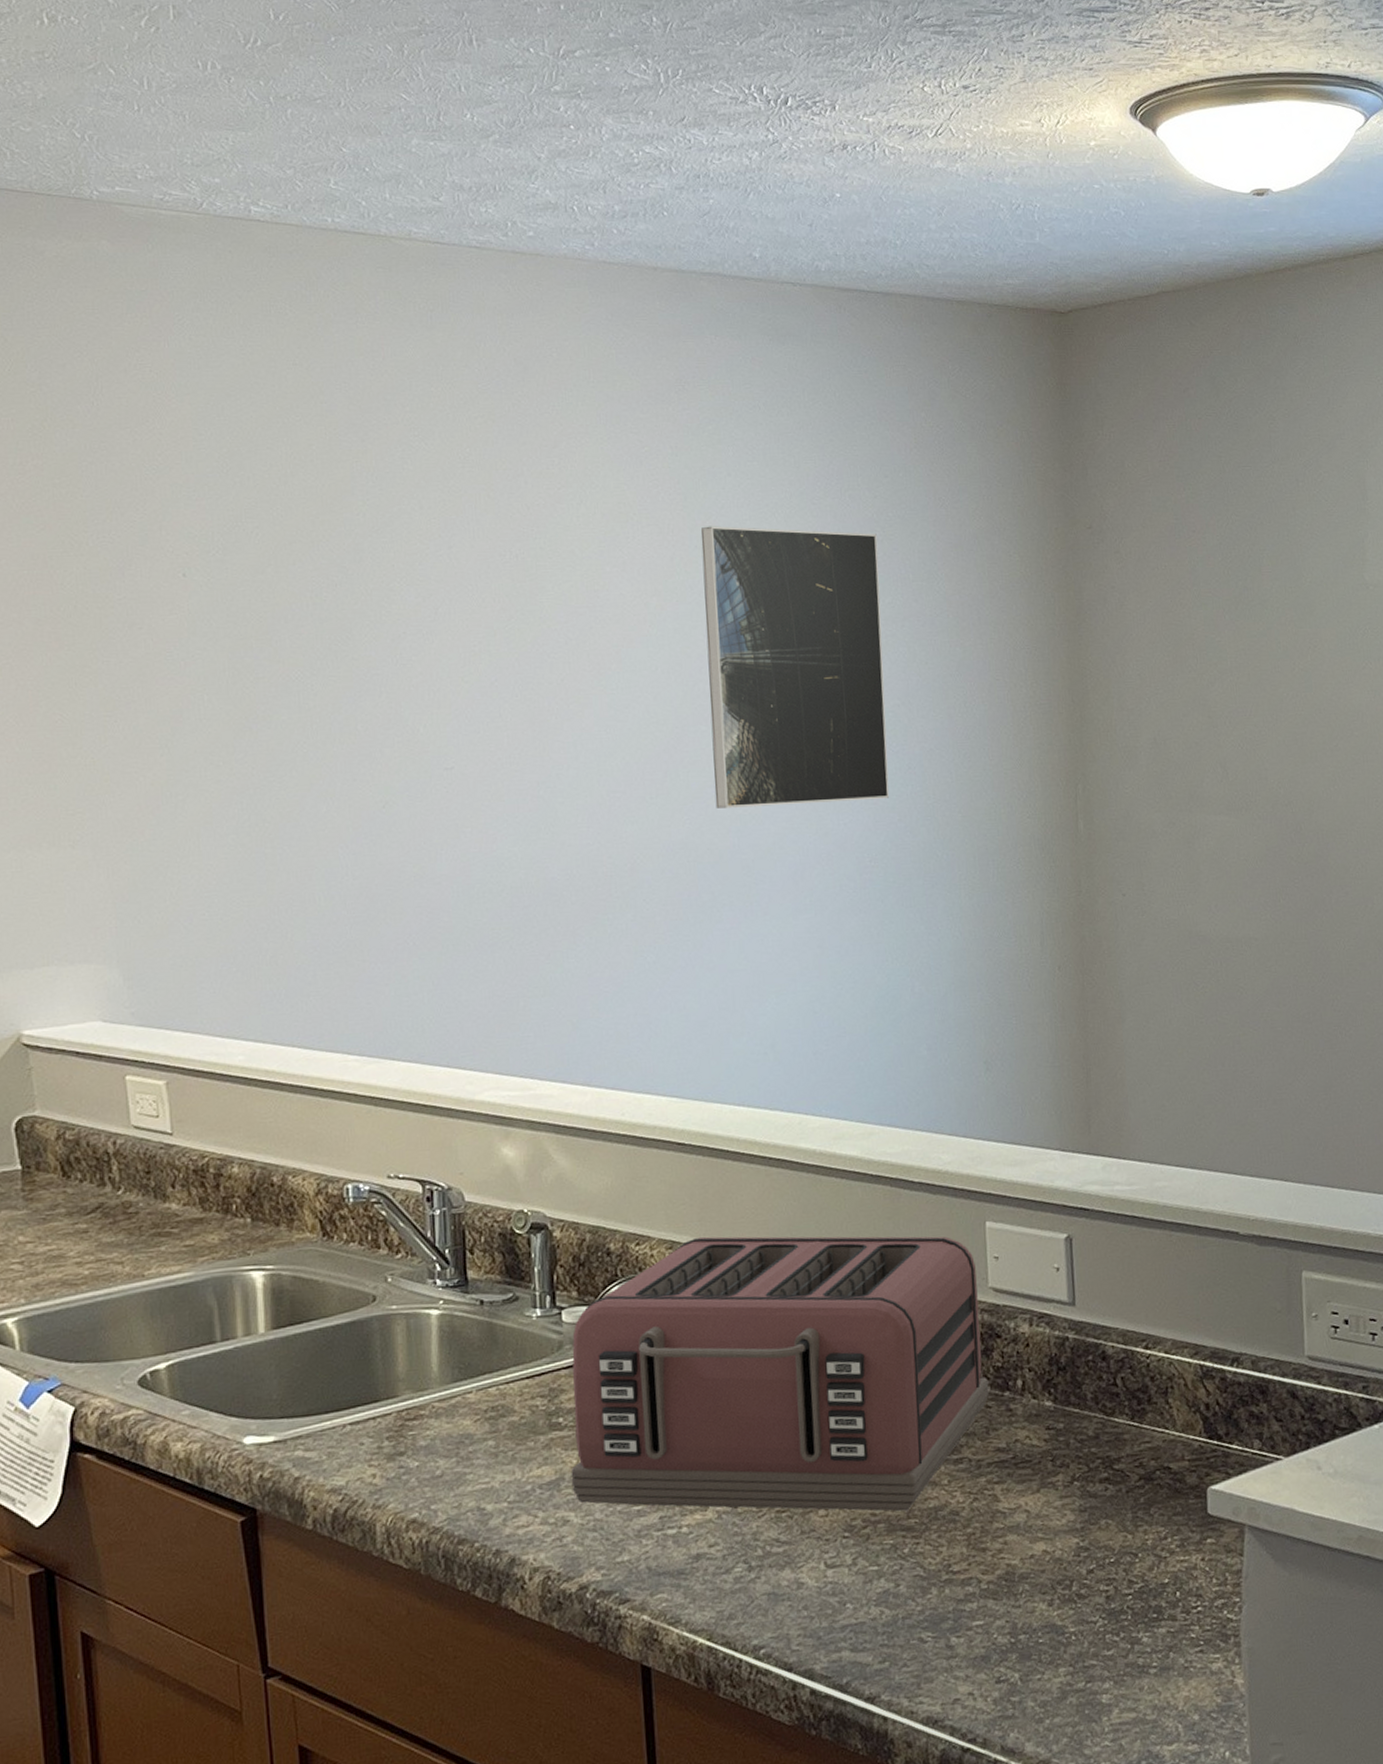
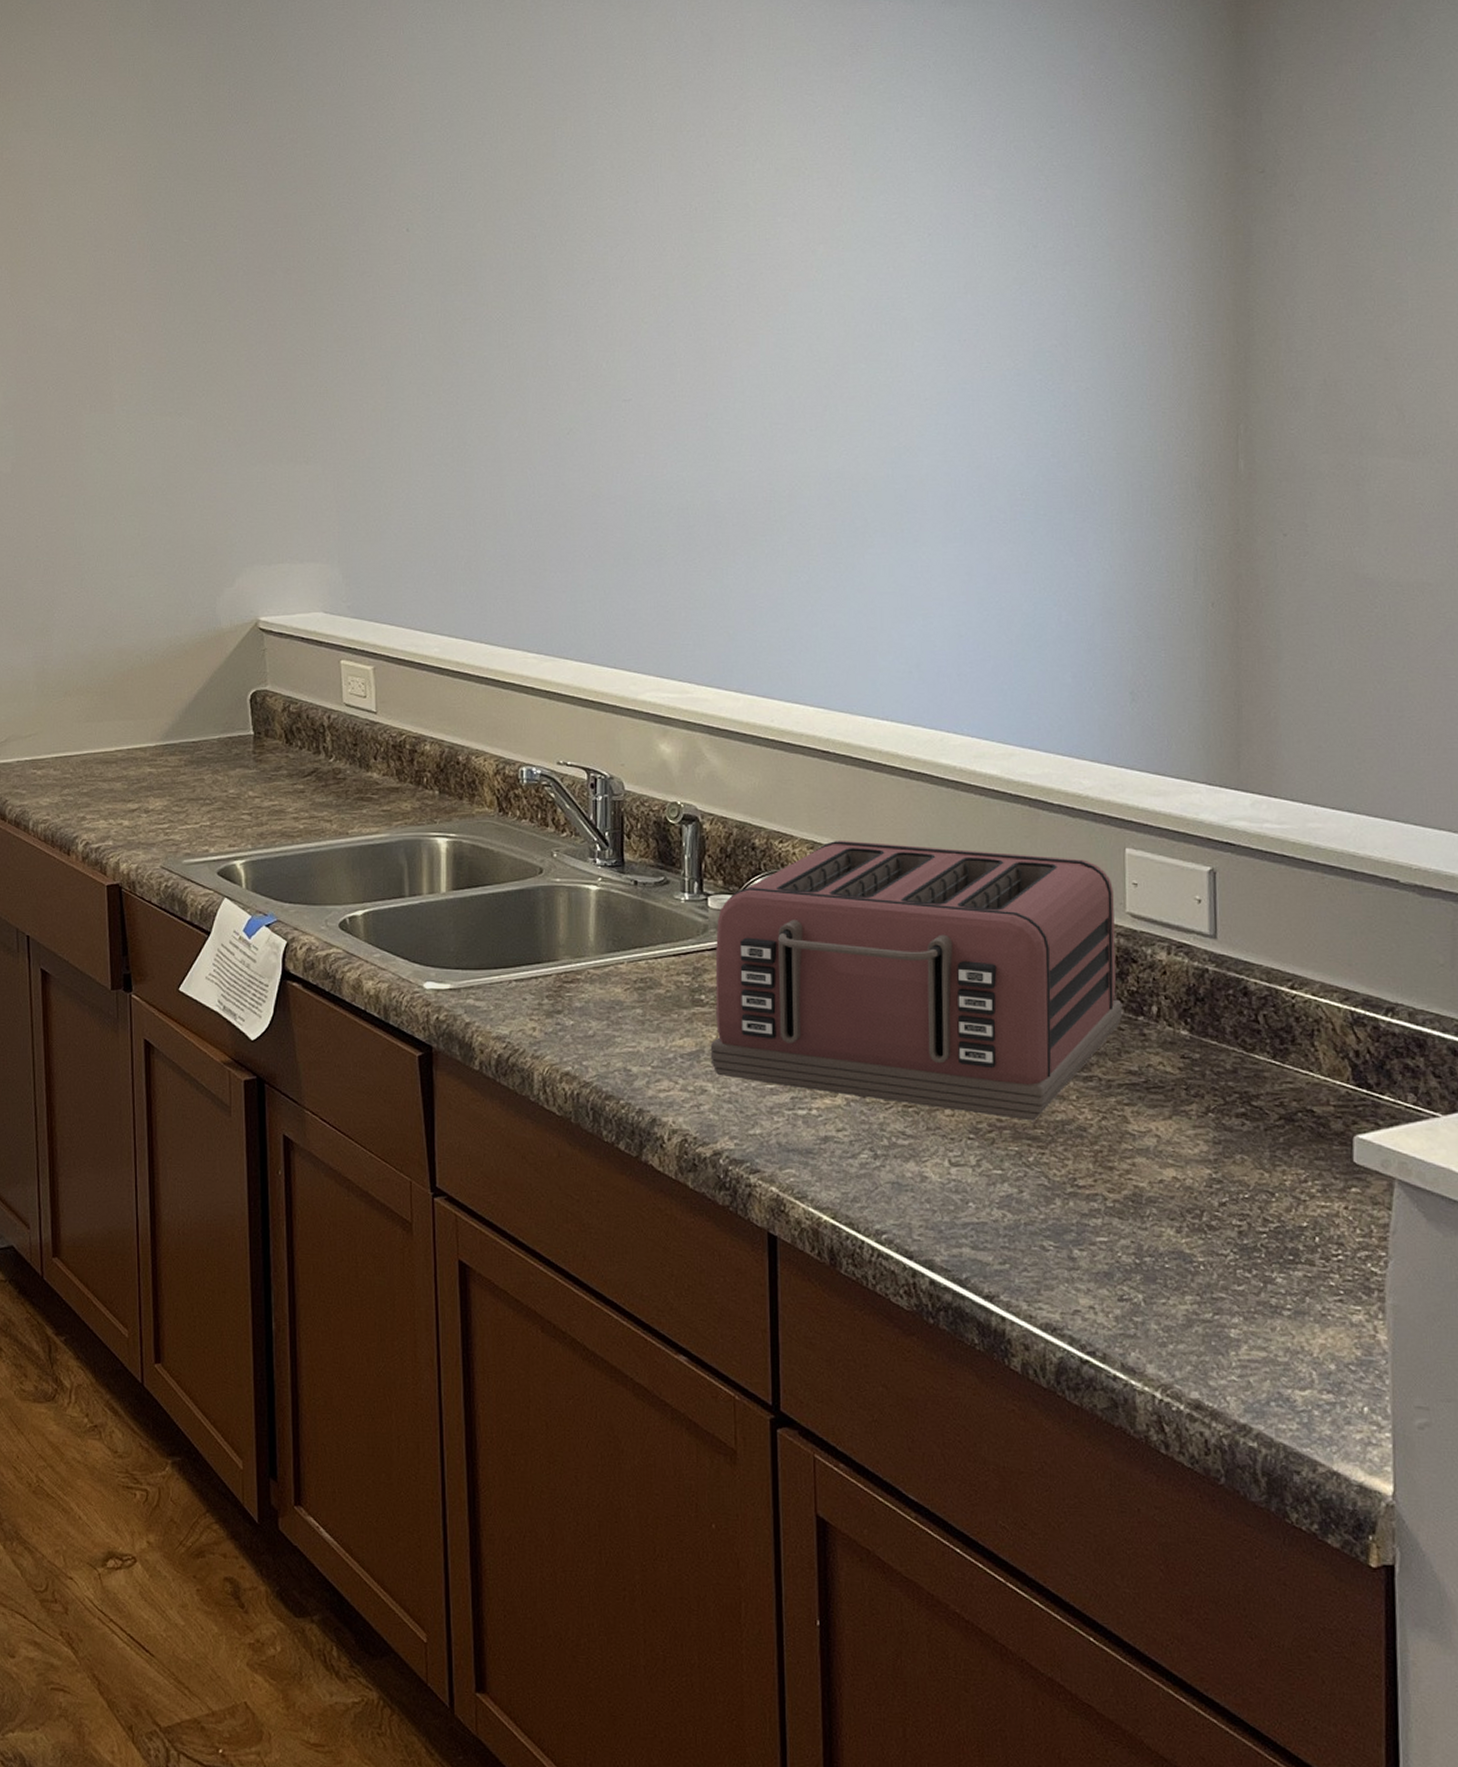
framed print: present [701,526,890,808] -> none [868,178,1044,441]

